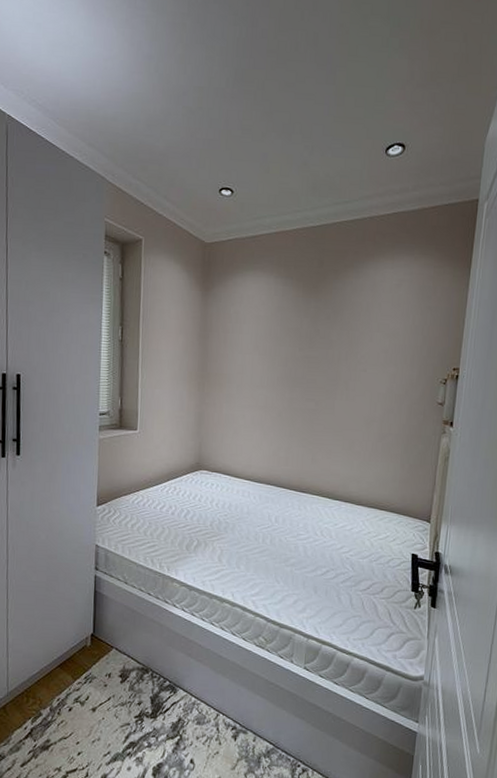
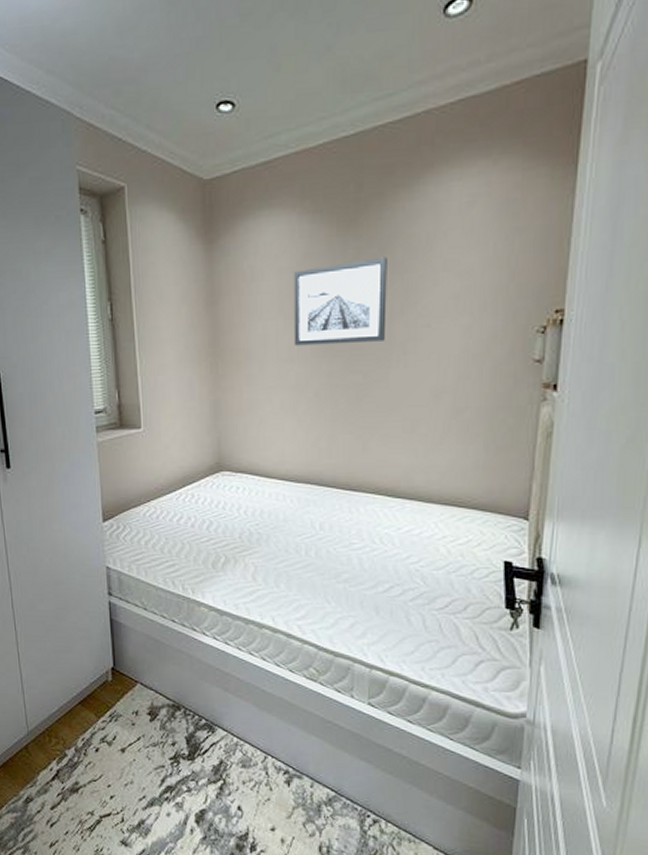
wall art: none [265,316,338,379] -> present [293,256,387,346]

